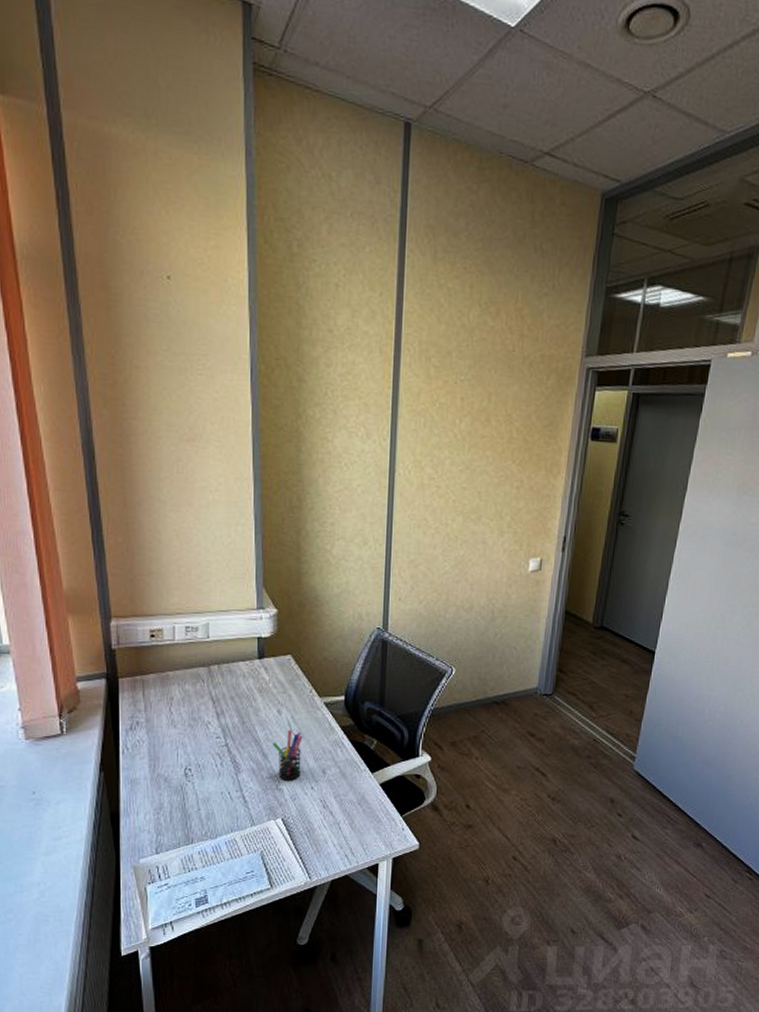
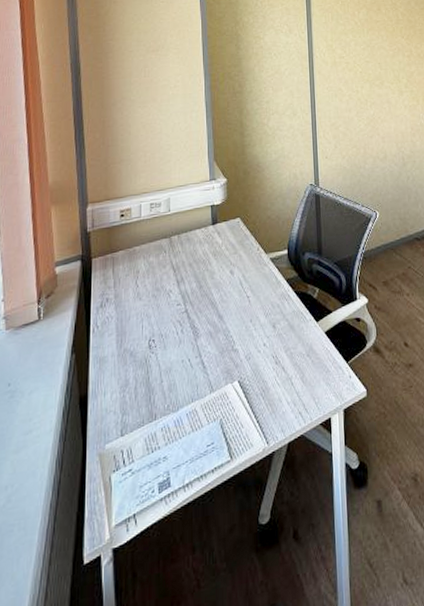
pen holder: present [272,729,303,781] -> none [226,288,254,340]

